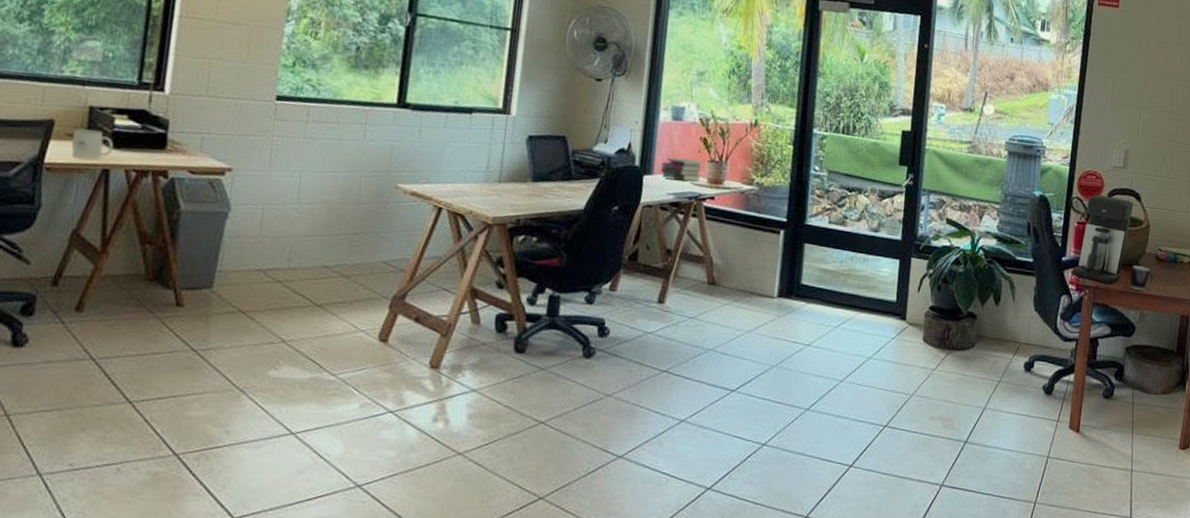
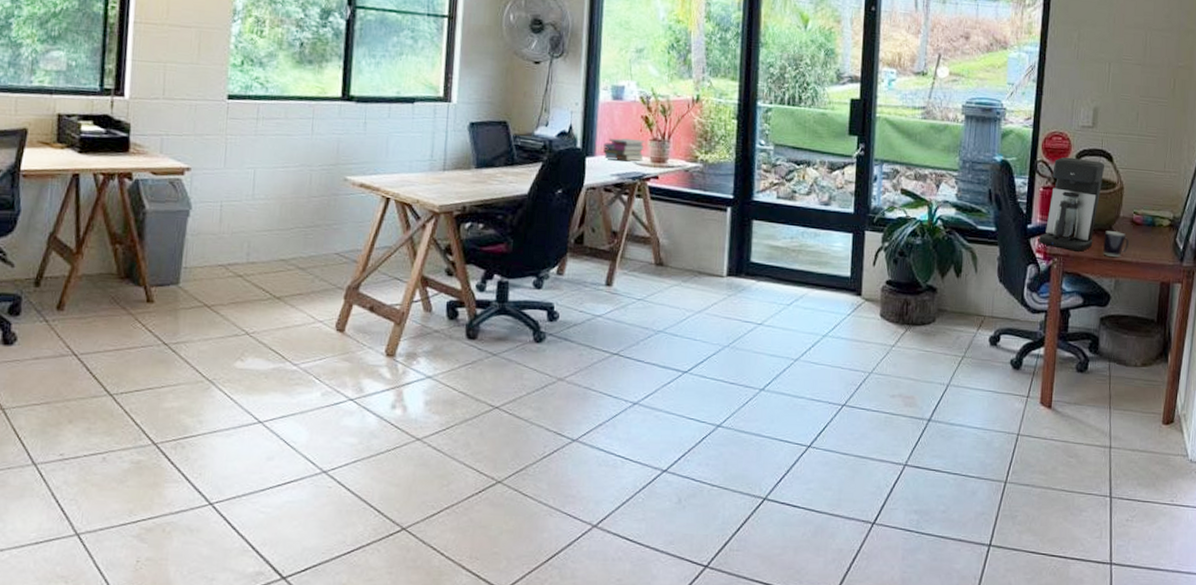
mug: present [71,129,114,162] -> none [43,136,82,167]

